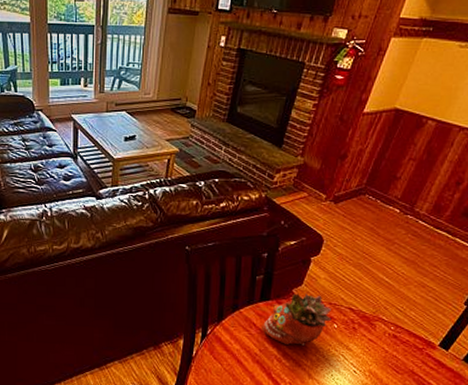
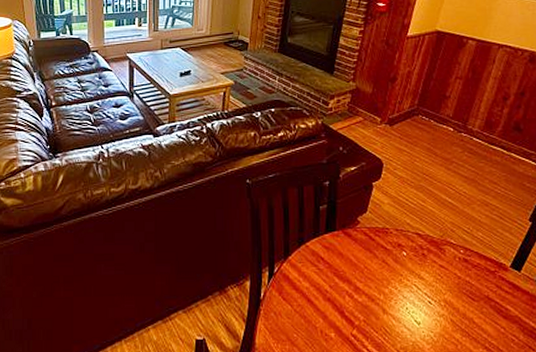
succulent planter: present [262,292,332,346] -> none [330,220,400,278]

